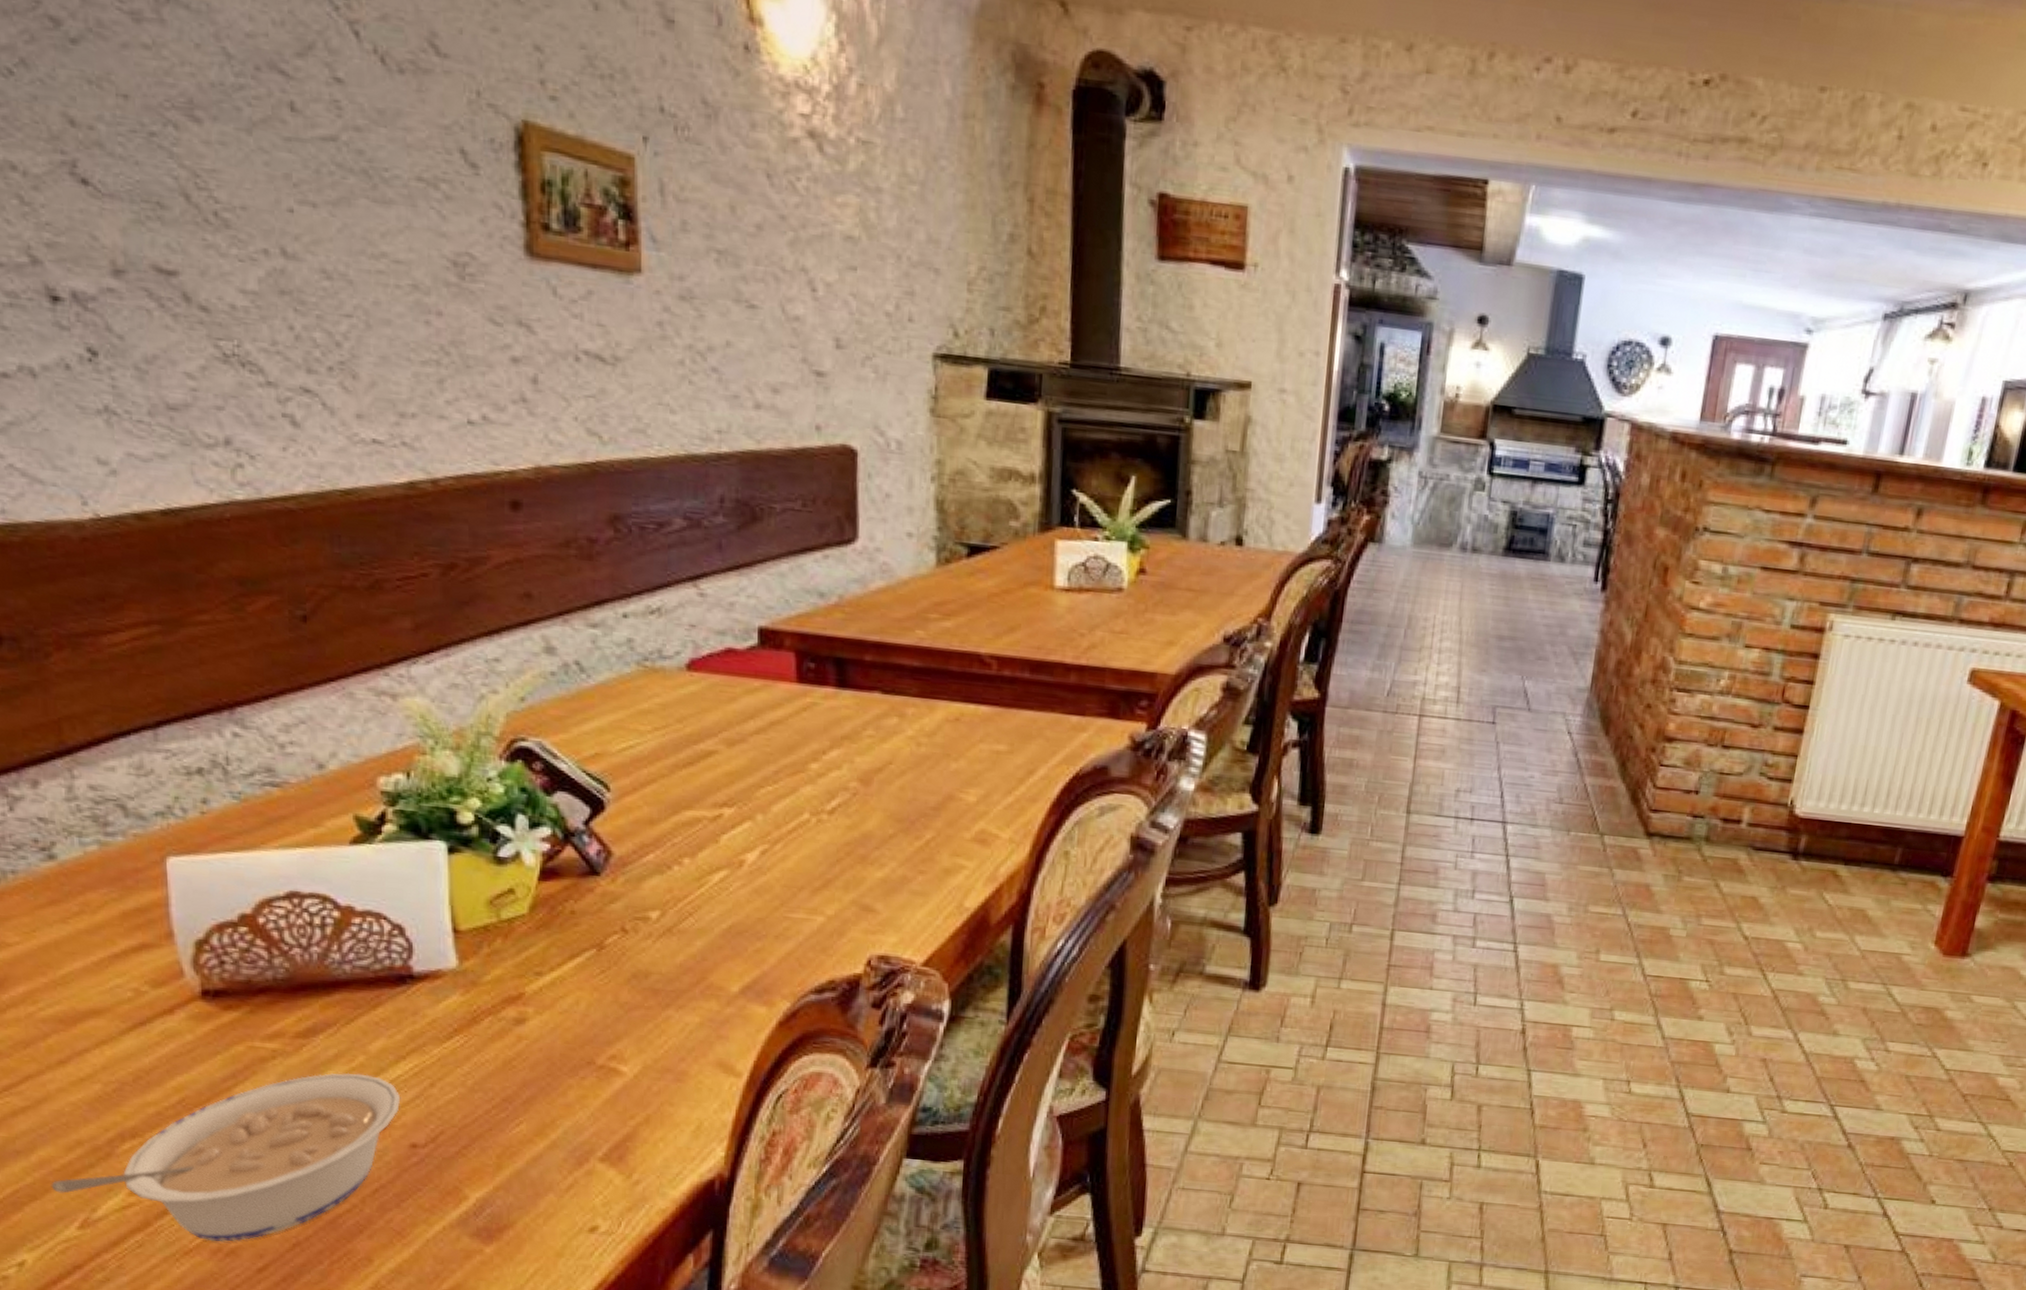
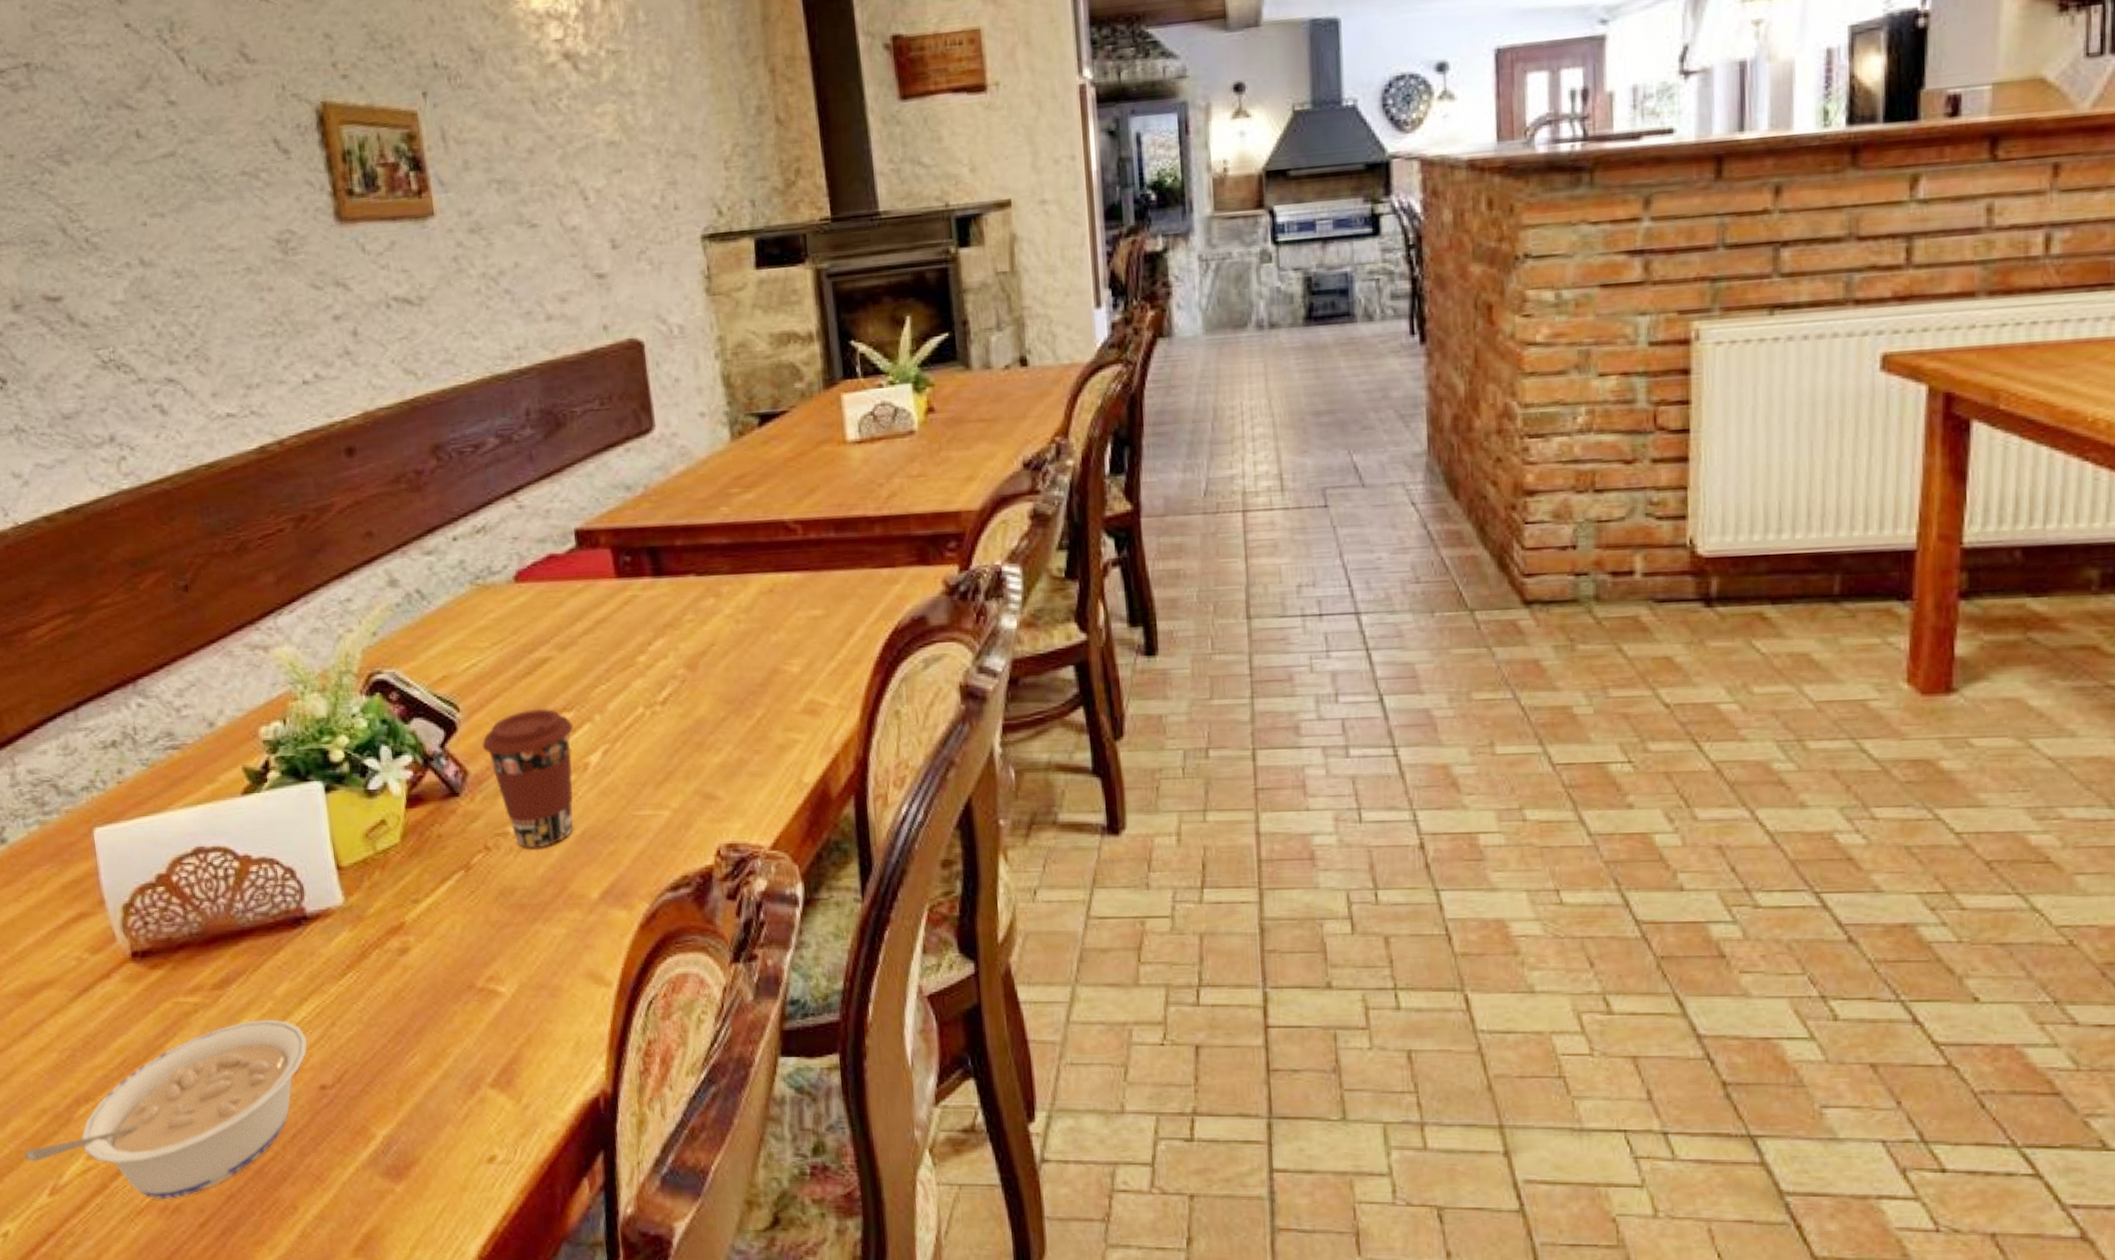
coffee cup: none [630,799,733,937] -> present [482,708,574,849]

